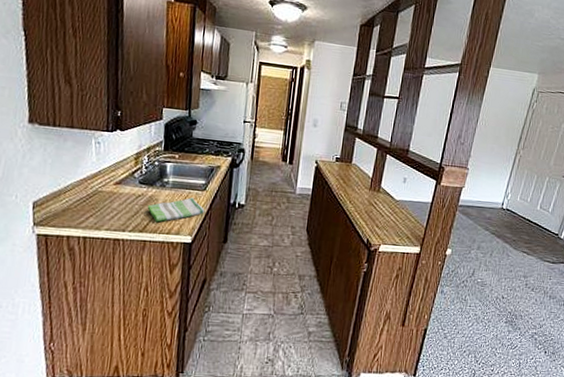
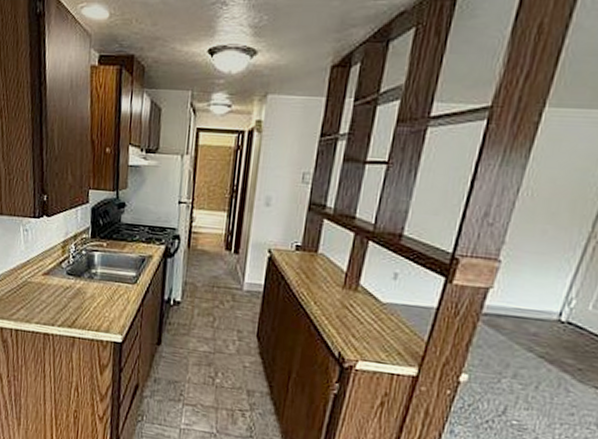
dish towel: present [147,197,205,223] -> none [75,291,136,318]

